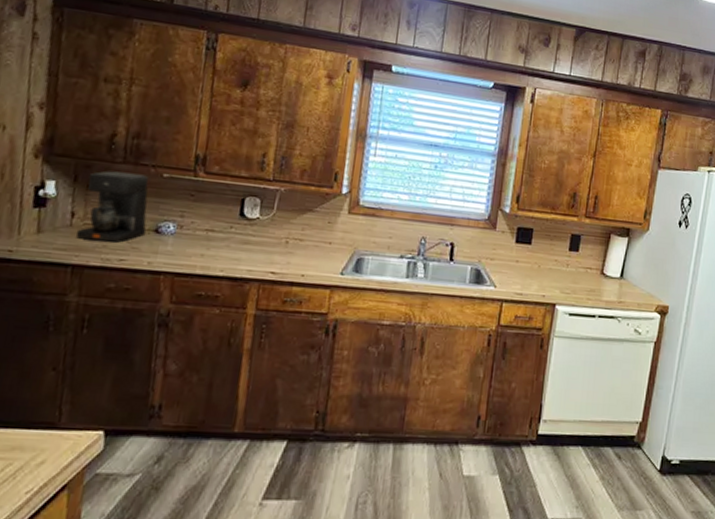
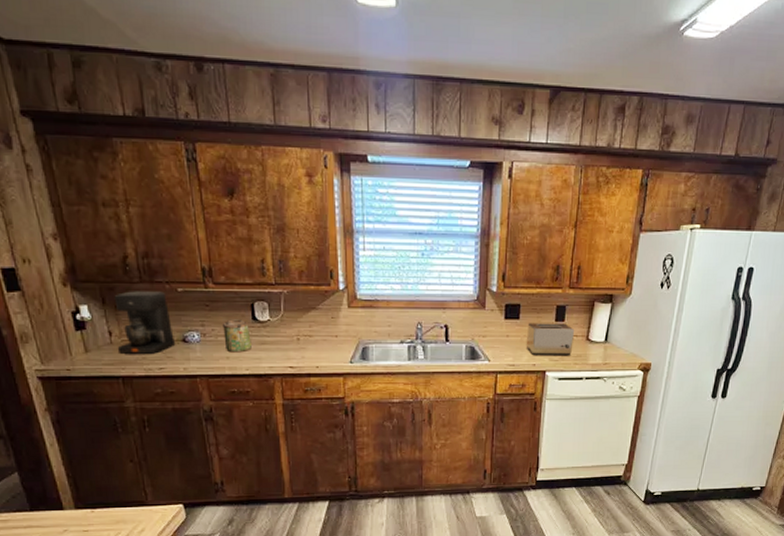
canister: none [202,213,235,251] -> present [223,319,252,353]
toaster: none [536,250,588,290] -> present [526,323,574,356]

